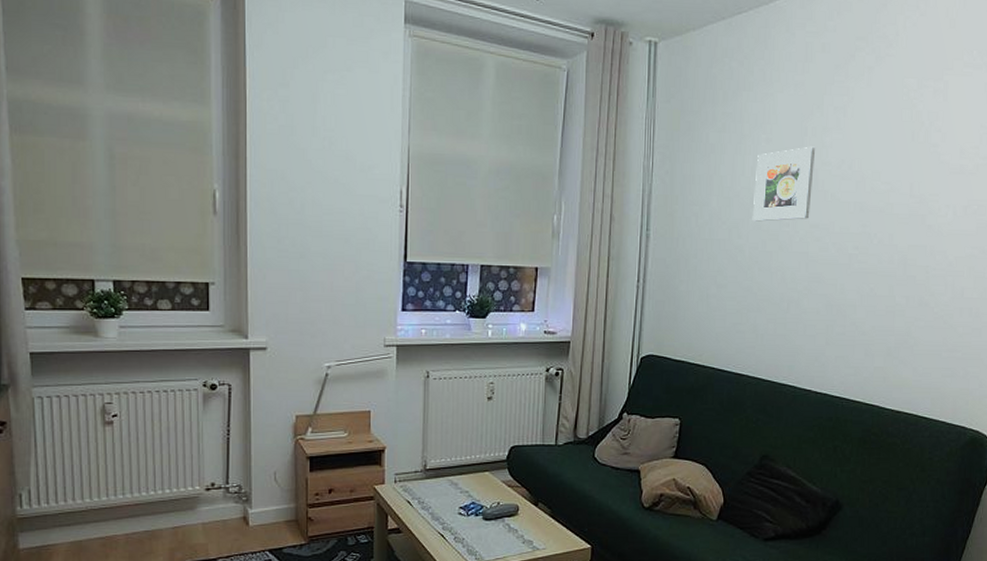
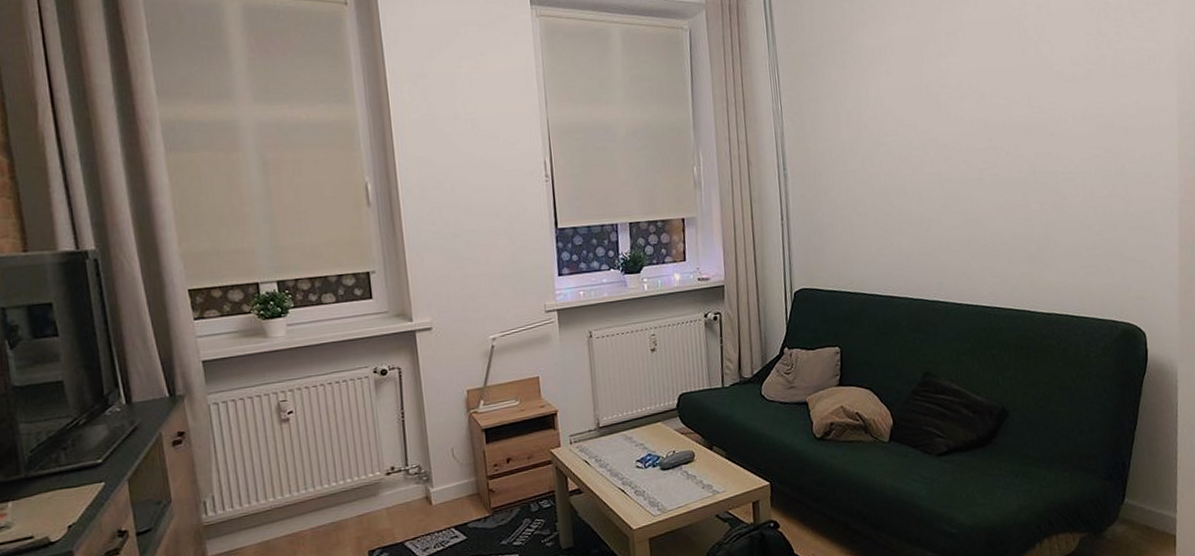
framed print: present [752,146,816,222] -> none [879,72,937,149]

